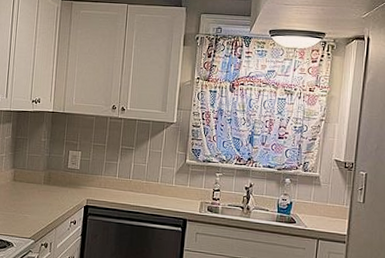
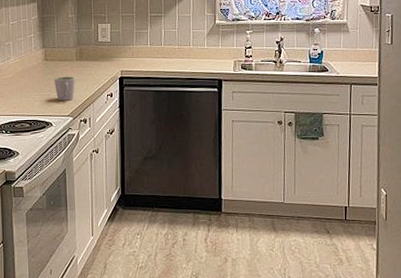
mug: none [20,198,41,223] -> present [55,76,75,101]

